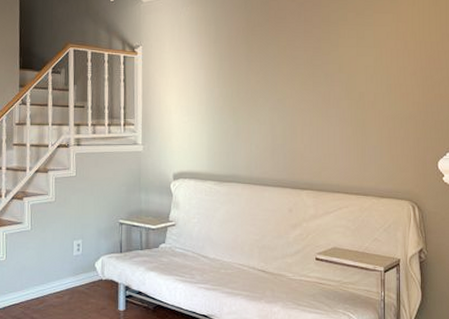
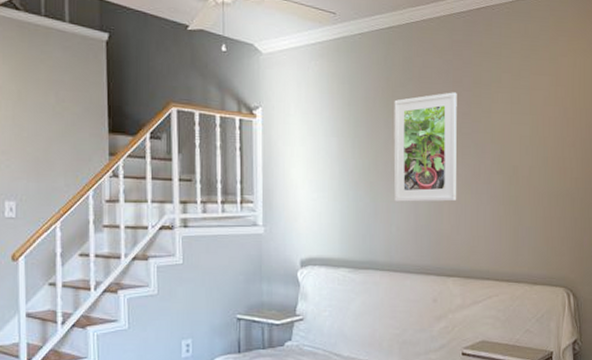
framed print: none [253,30,309,124] -> present [393,92,457,202]

